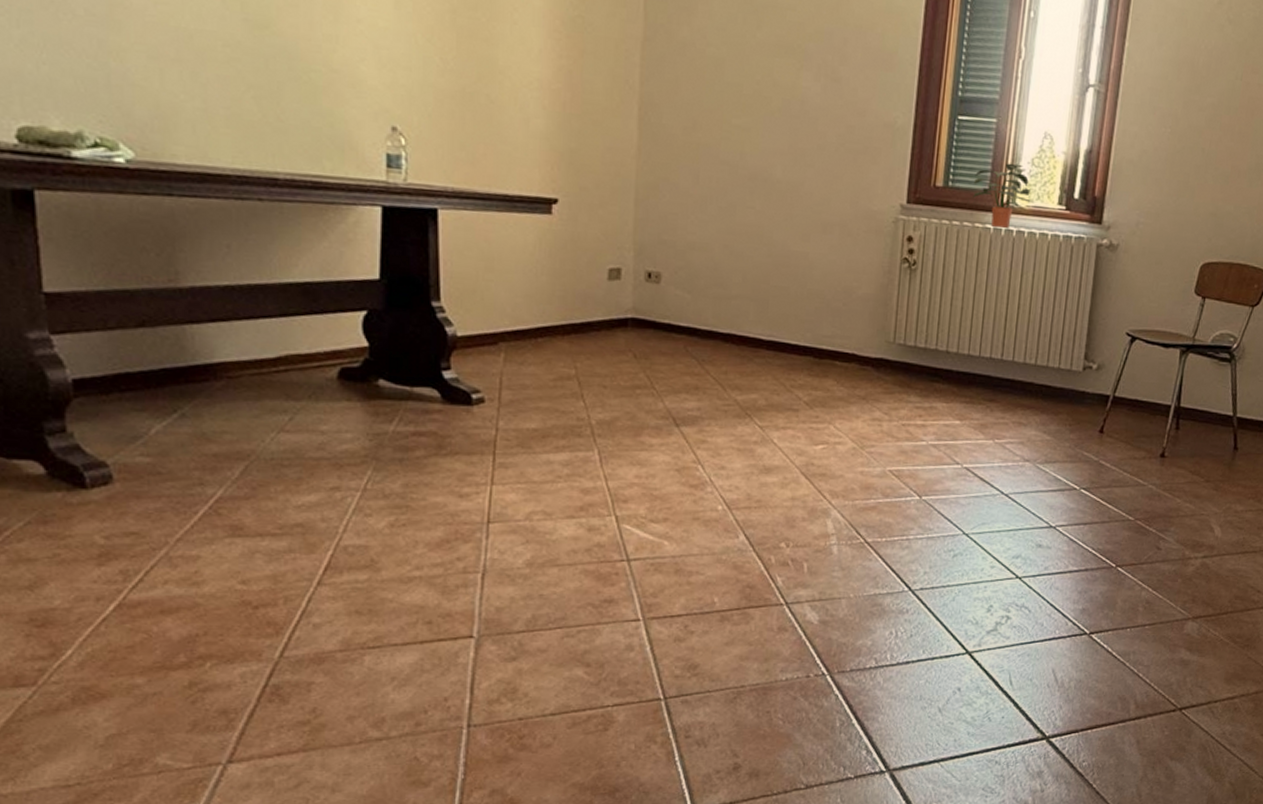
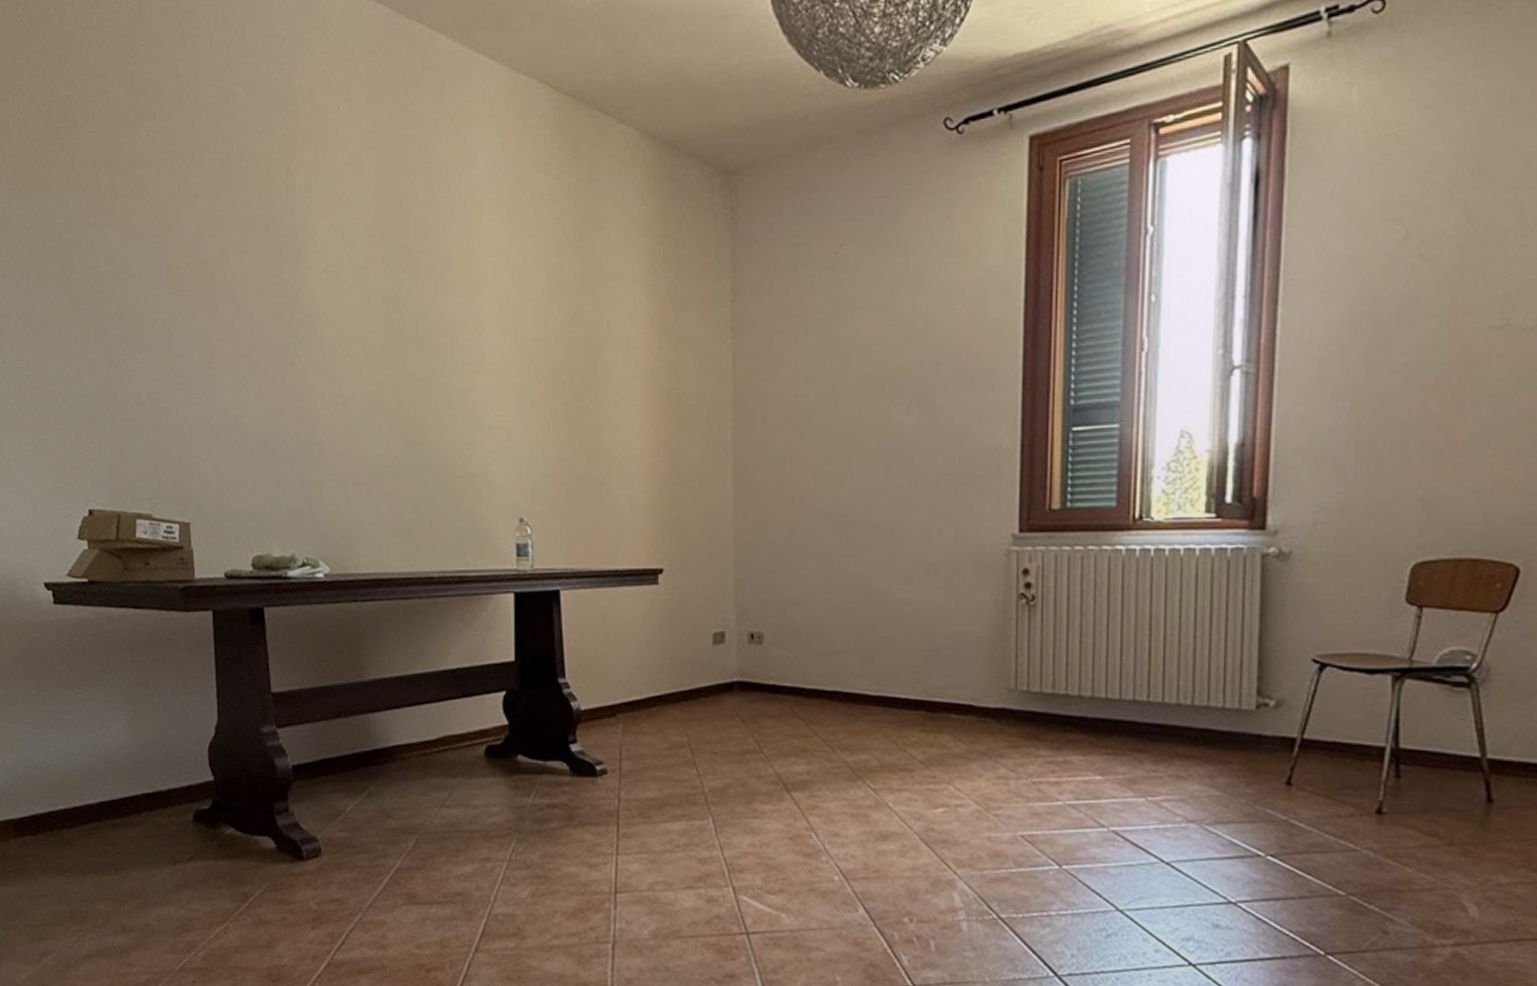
potted plant: present [973,163,1034,229] -> none [1097,471,1173,549]

